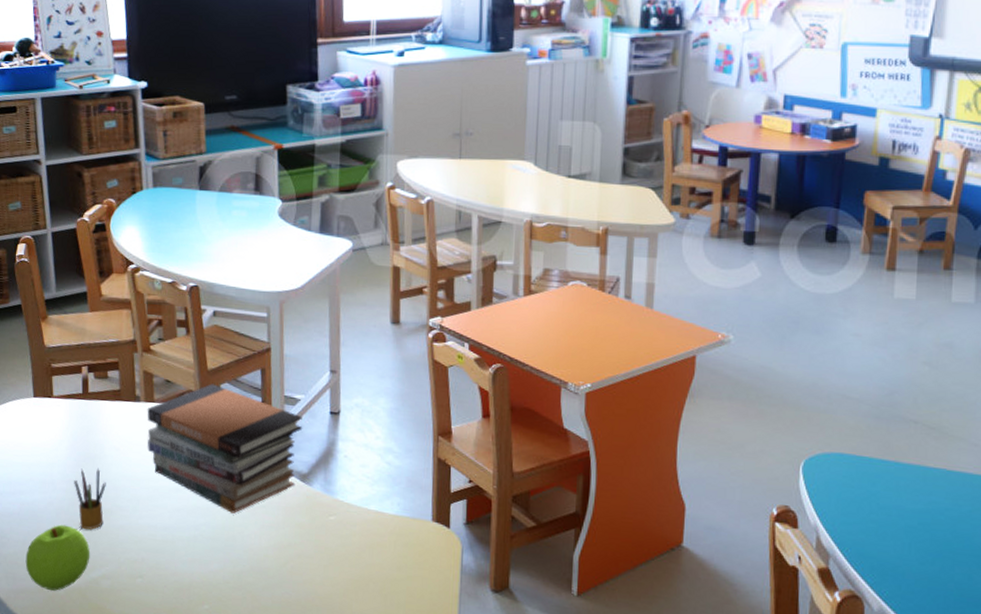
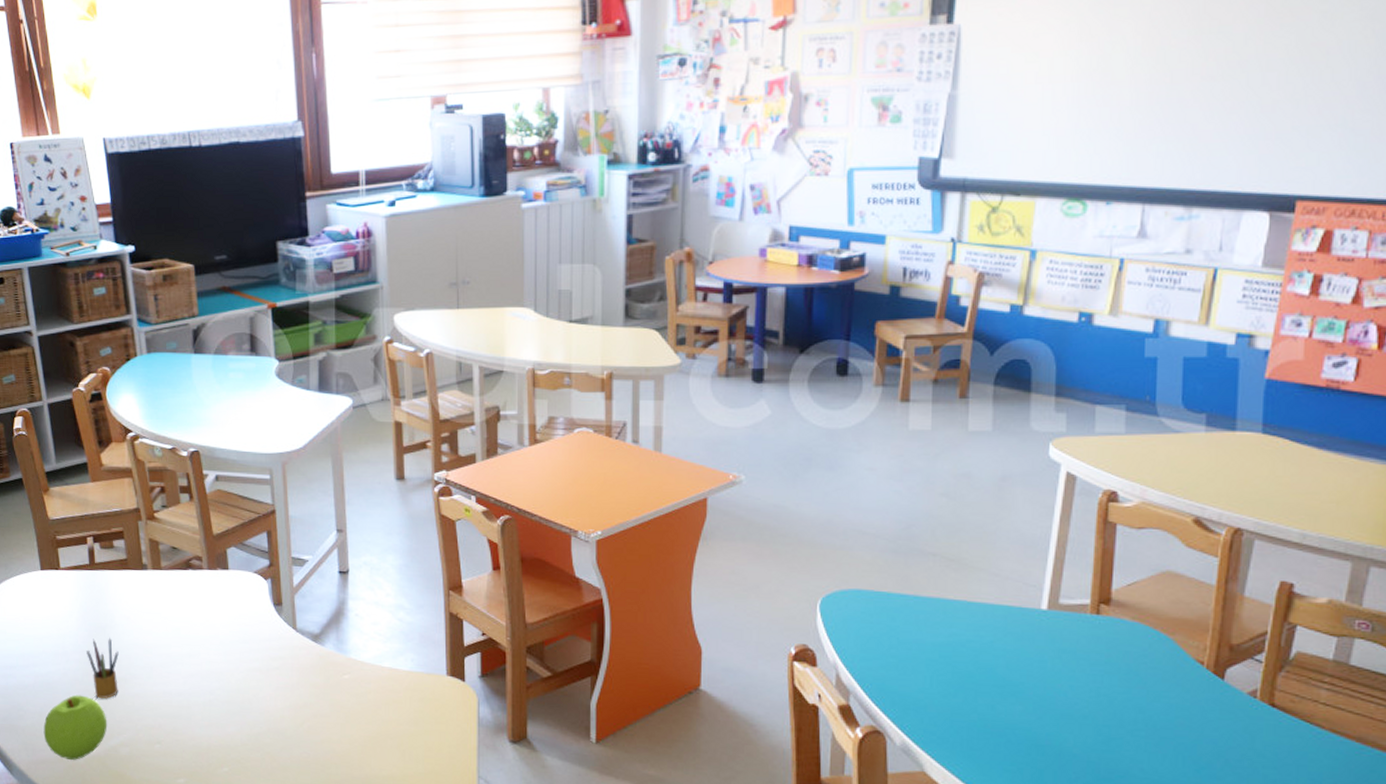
book stack: present [147,383,303,514] -> none [155,548,312,676]

